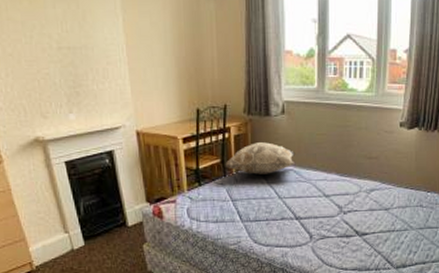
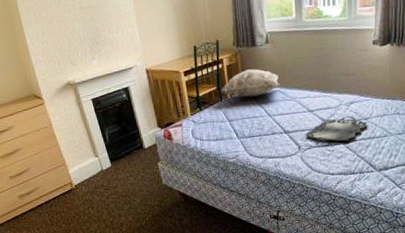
serving tray: none [318,205,388,233] -> present [305,116,368,142]

